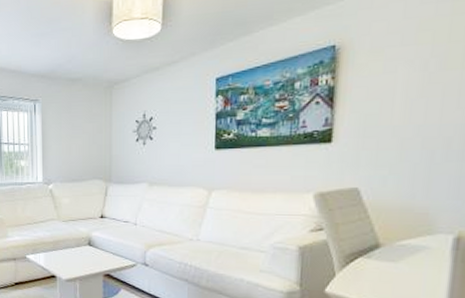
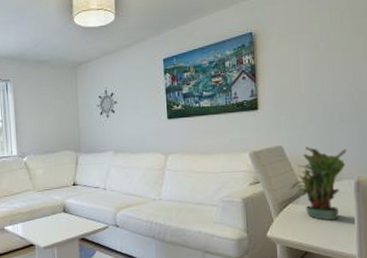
potted plant: none [362,191,449,282] -> present [290,147,347,221]

